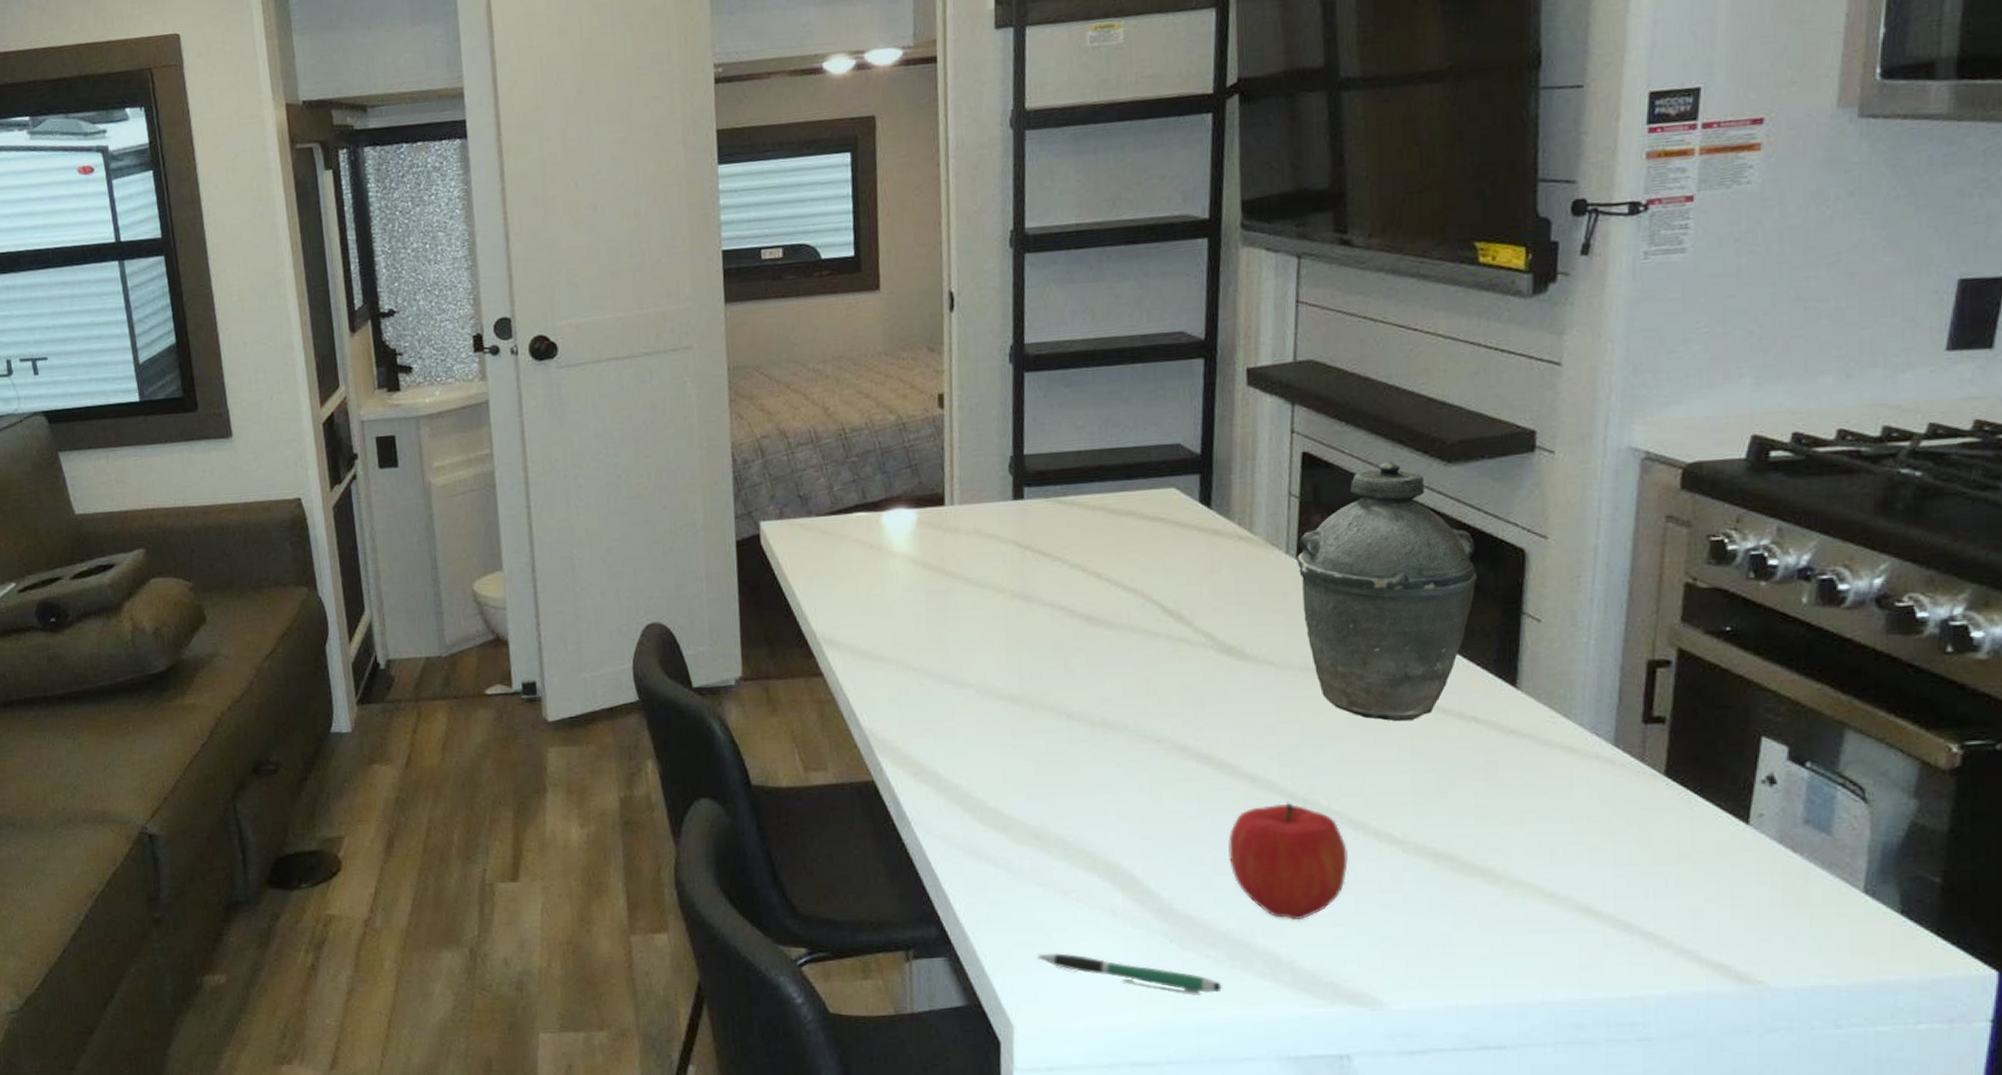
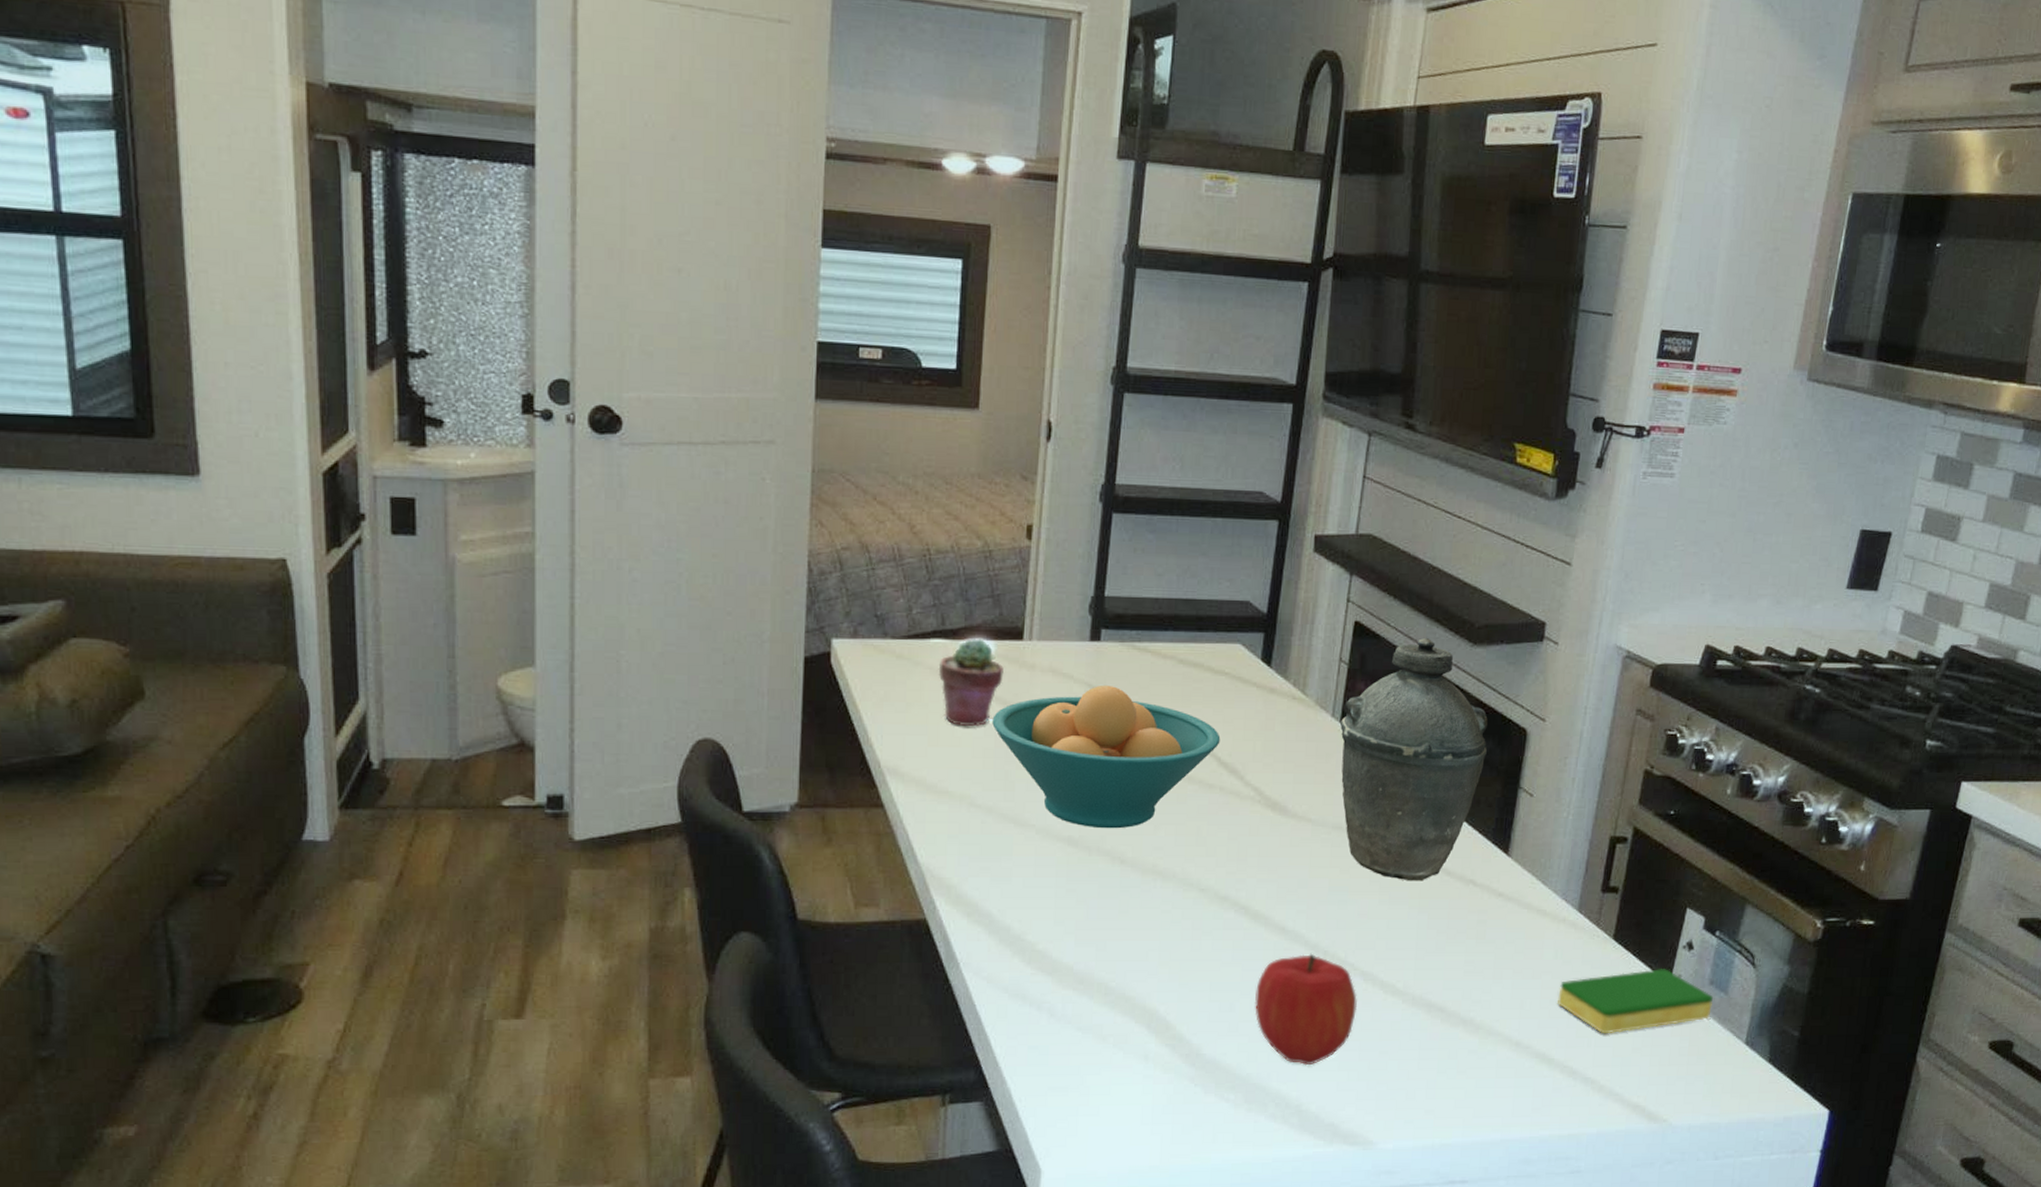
potted succulent: none [863,508,928,593] -> present [938,639,1004,726]
fruit bowl: none [921,541,1163,684] -> present [992,684,1221,829]
pen: present [1038,953,1222,995] -> none [1071,1097,1237,1138]
dish sponge: none [1599,807,1811,883] -> present [1558,969,1713,1034]

